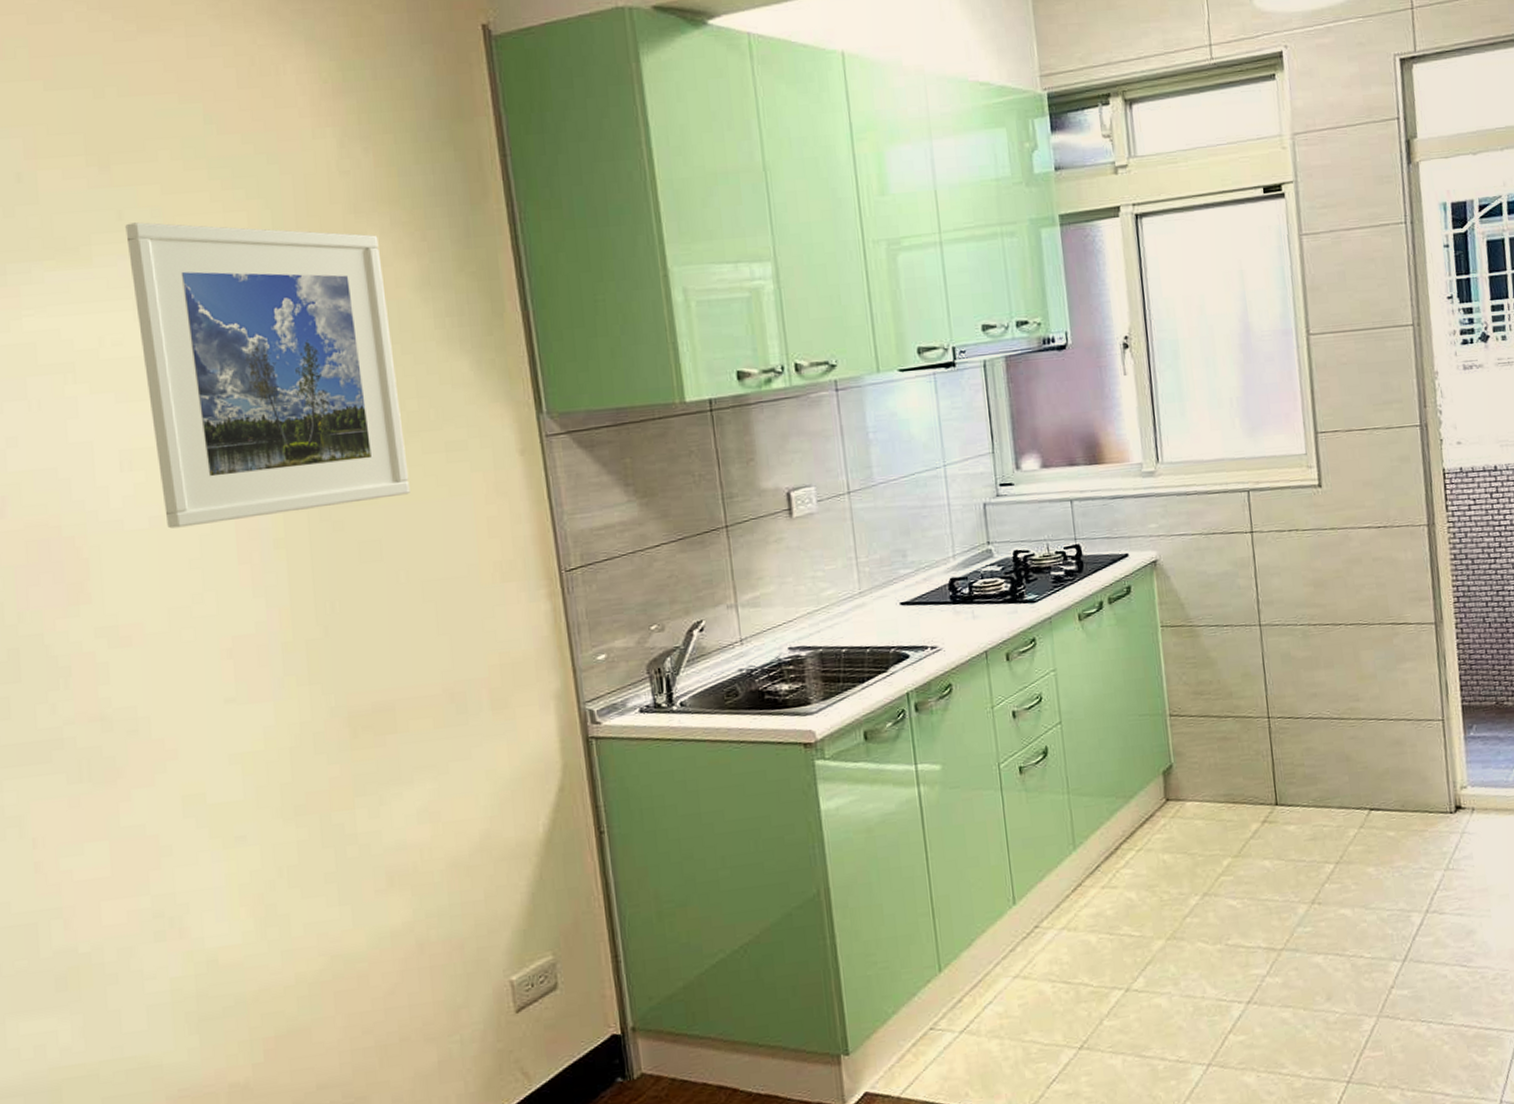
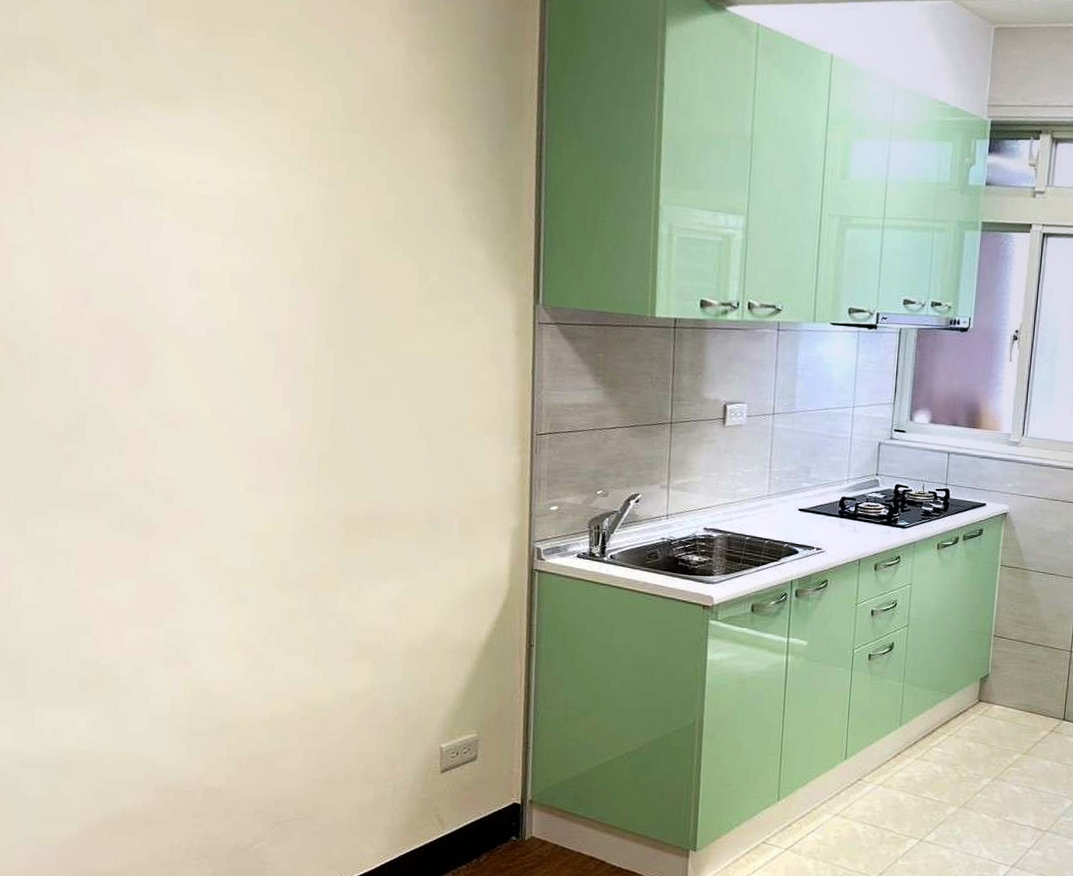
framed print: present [125,222,410,529] -> none [220,84,428,350]

